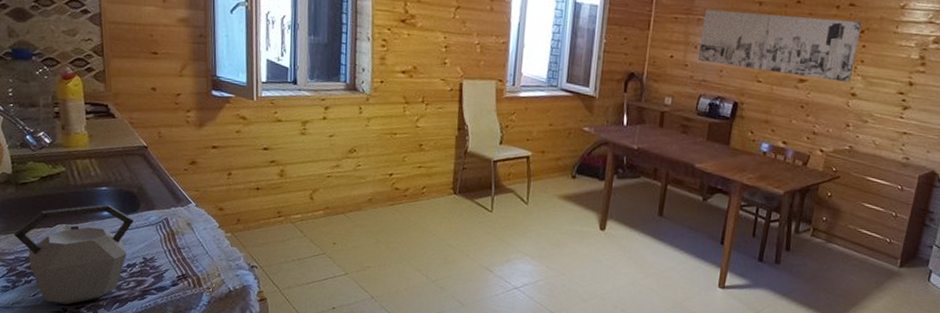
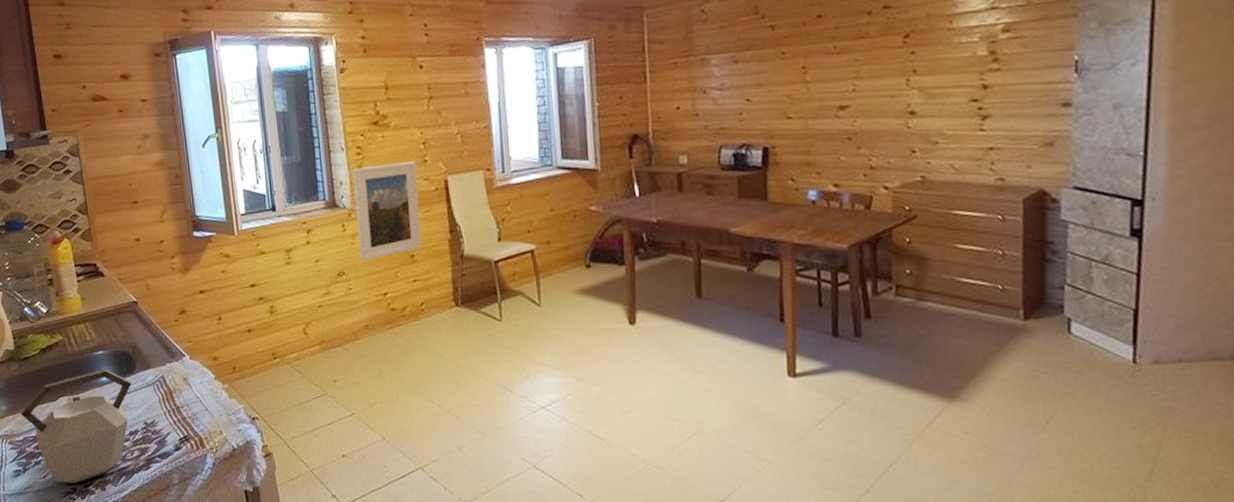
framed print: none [372,58,435,143] -> present [352,162,422,262]
wall art: present [697,9,863,82] -> none [708,24,906,107]

